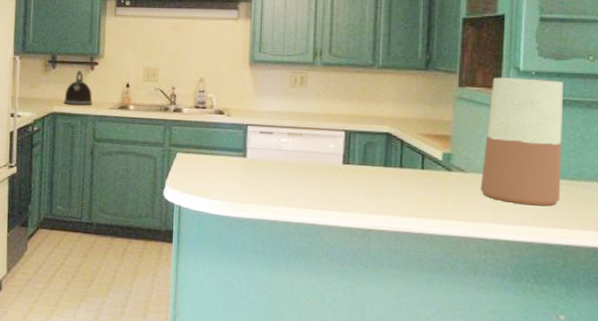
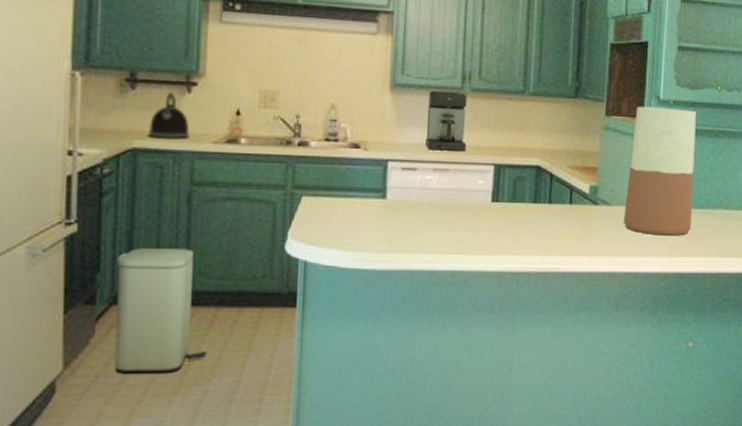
pedal bin: none [40,187,105,285] -> present [114,248,208,374]
coffee maker: none [281,65,318,118] -> present [426,90,467,151]

